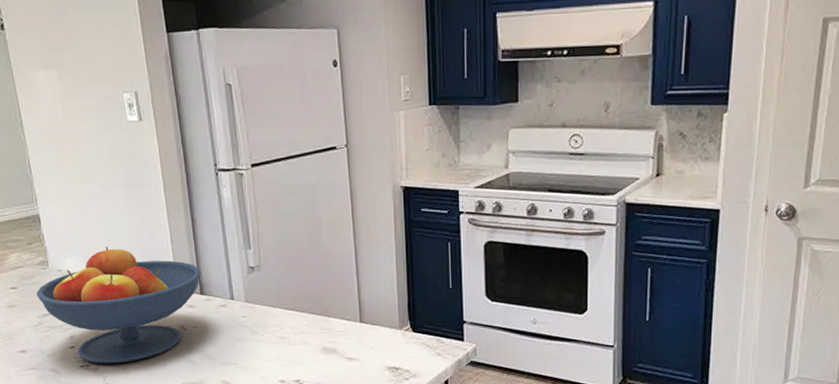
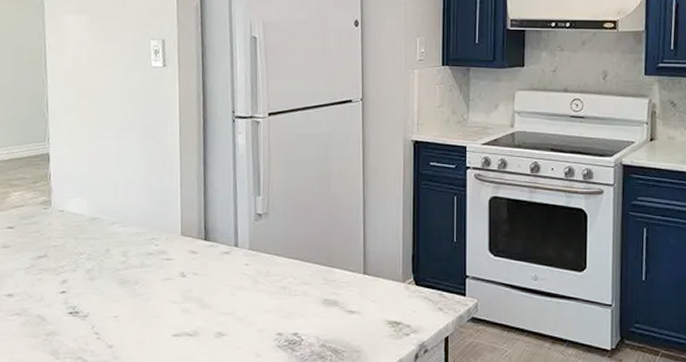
fruit bowl: present [36,246,201,364] -> none [34,188,208,311]

